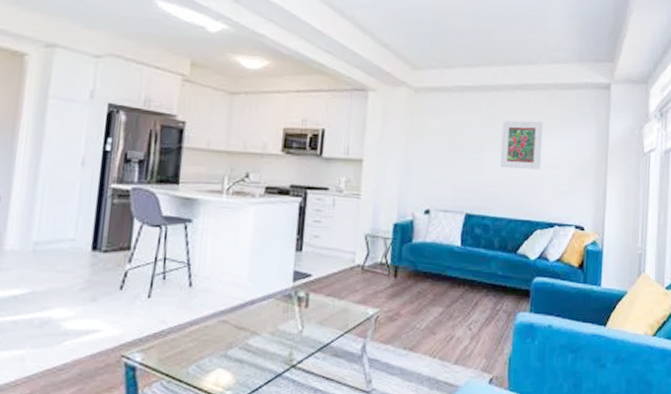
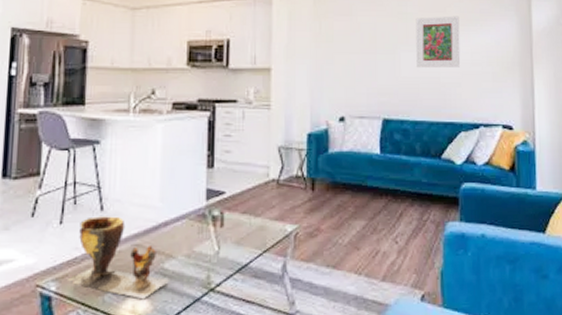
clay pot: none [153,292,254,373] -> present [68,216,170,300]

